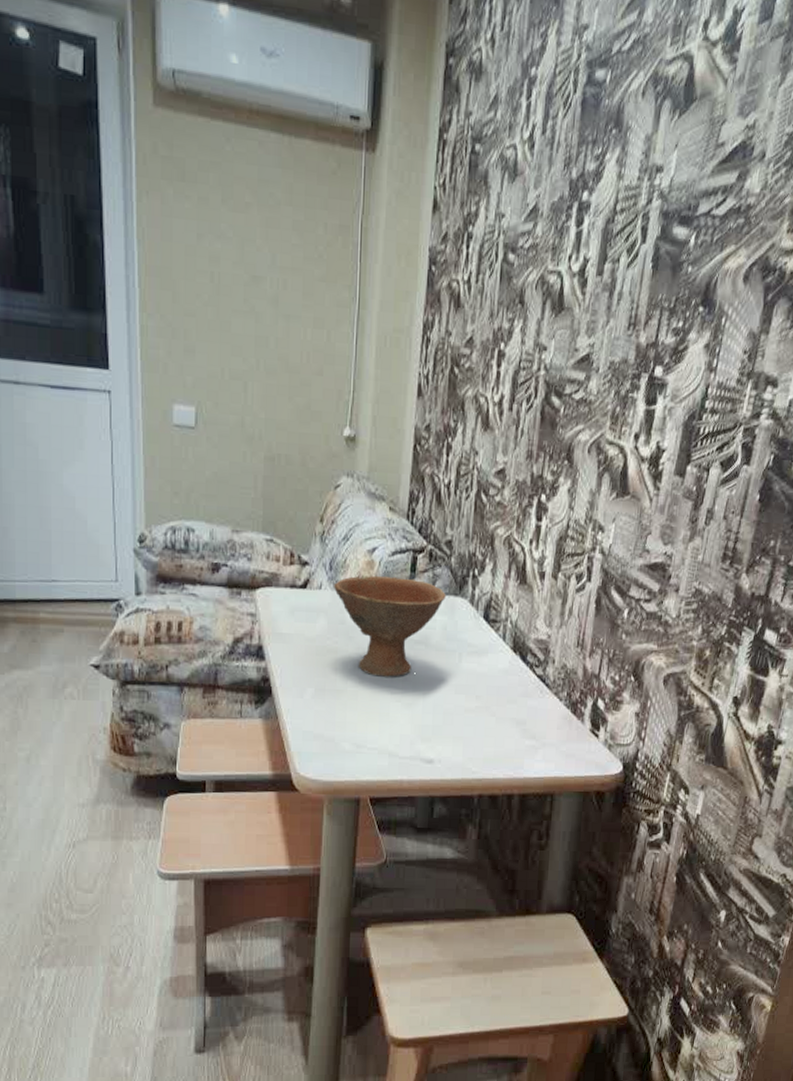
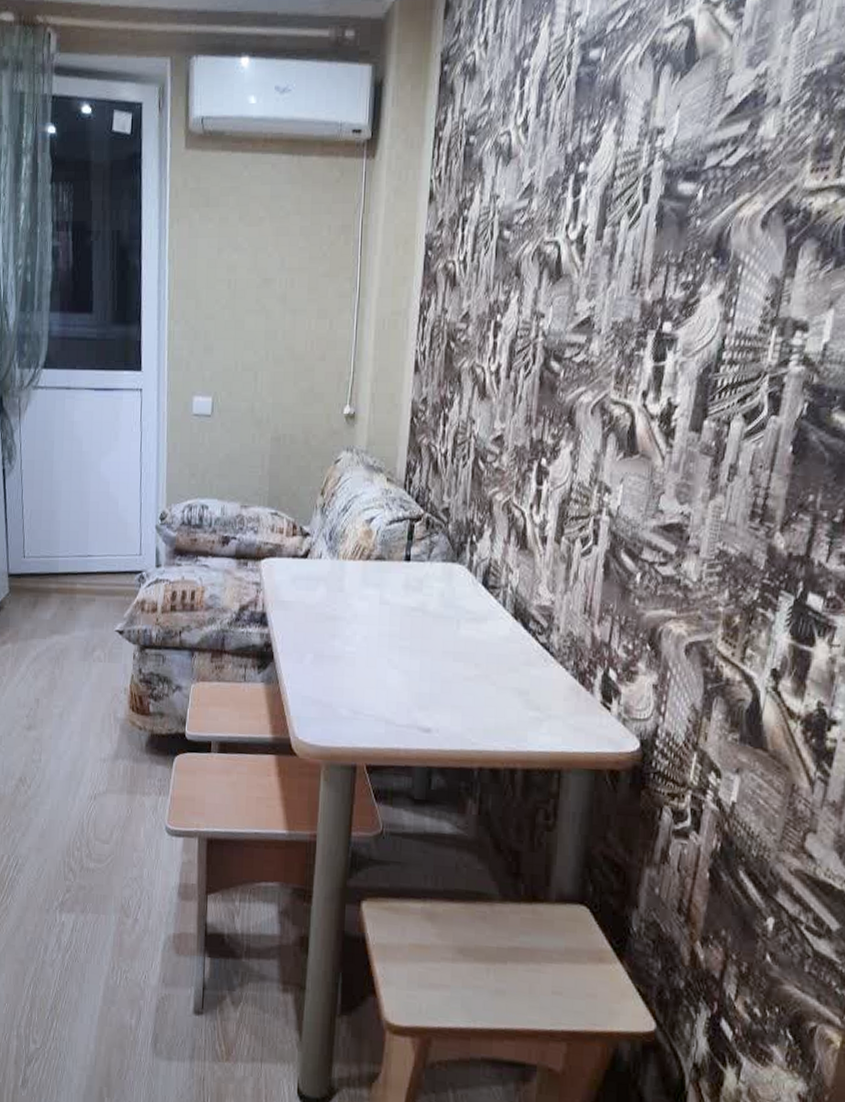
bowl: present [333,575,447,677] -> none [332,544,444,644]

